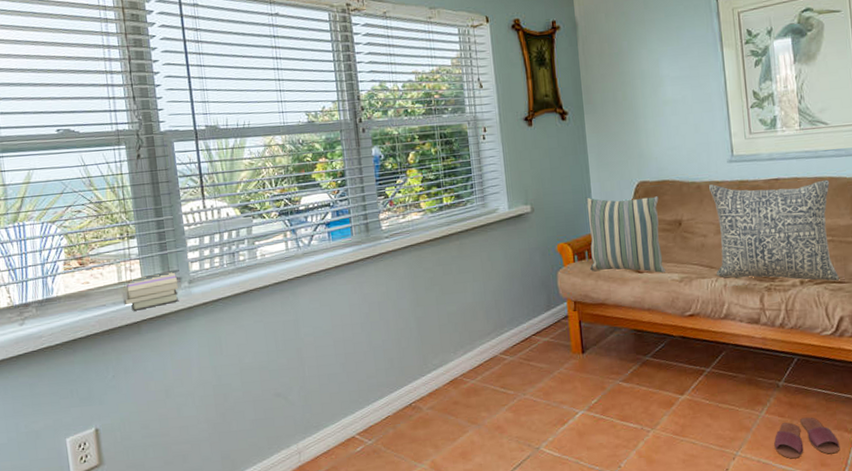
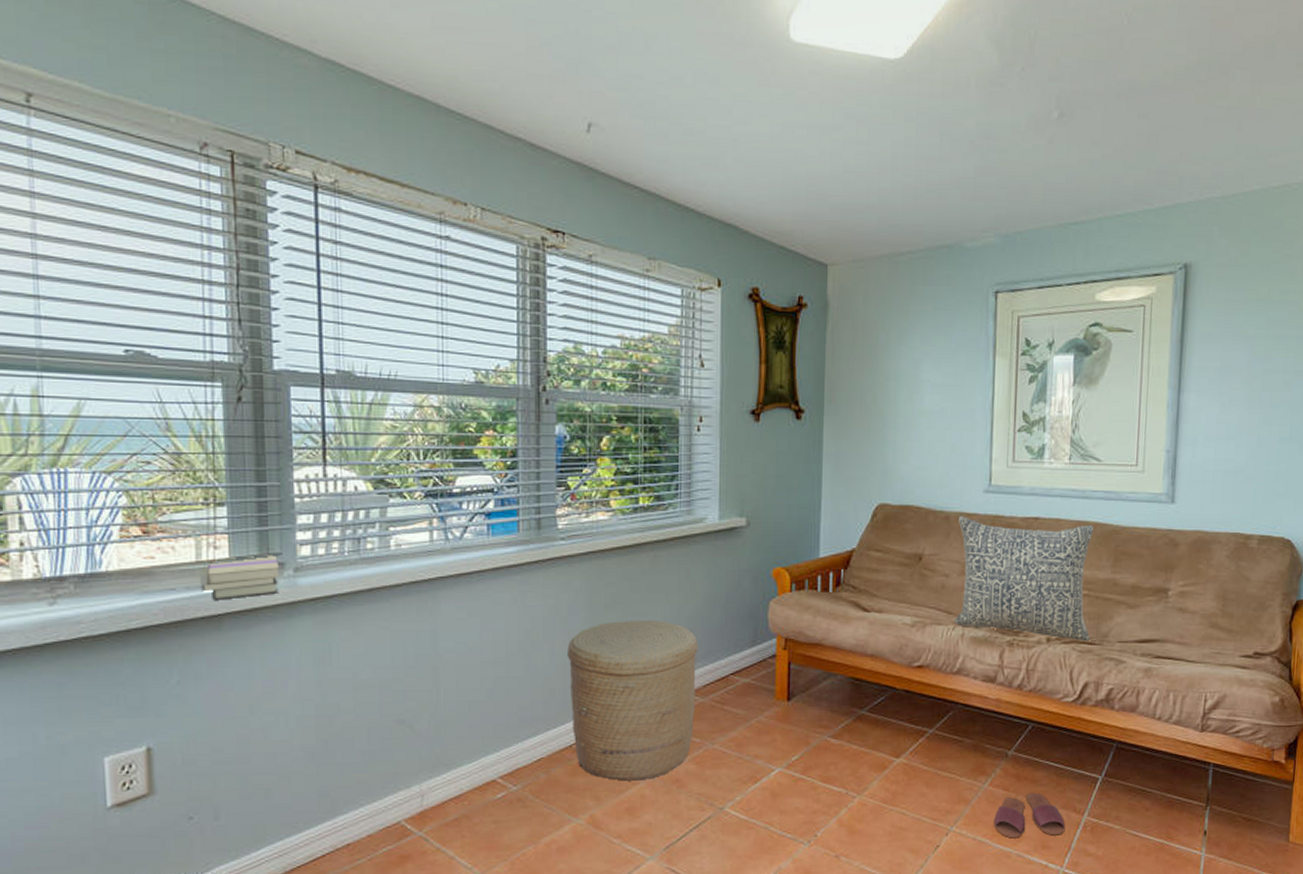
woven basket: none [399,295,508,431] -> present [567,619,698,781]
pillow: present [585,196,666,273] -> none [809,515,899,614]

